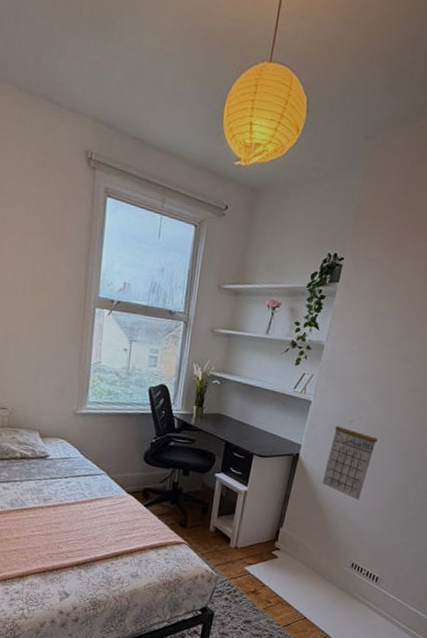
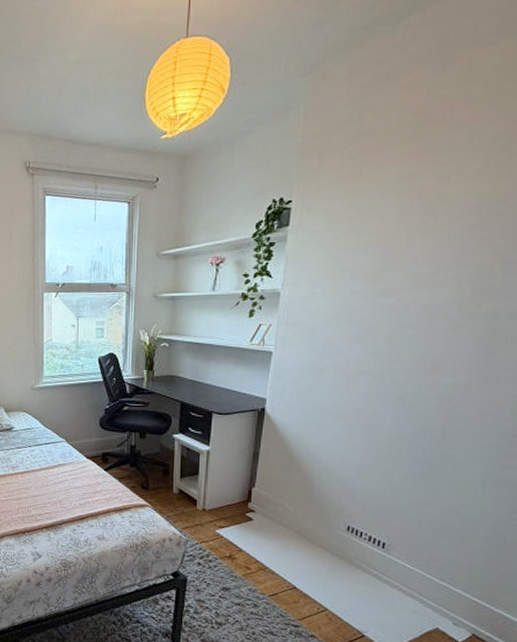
calendar: present [322,417,377,500] -> none [296,363,361,455]

